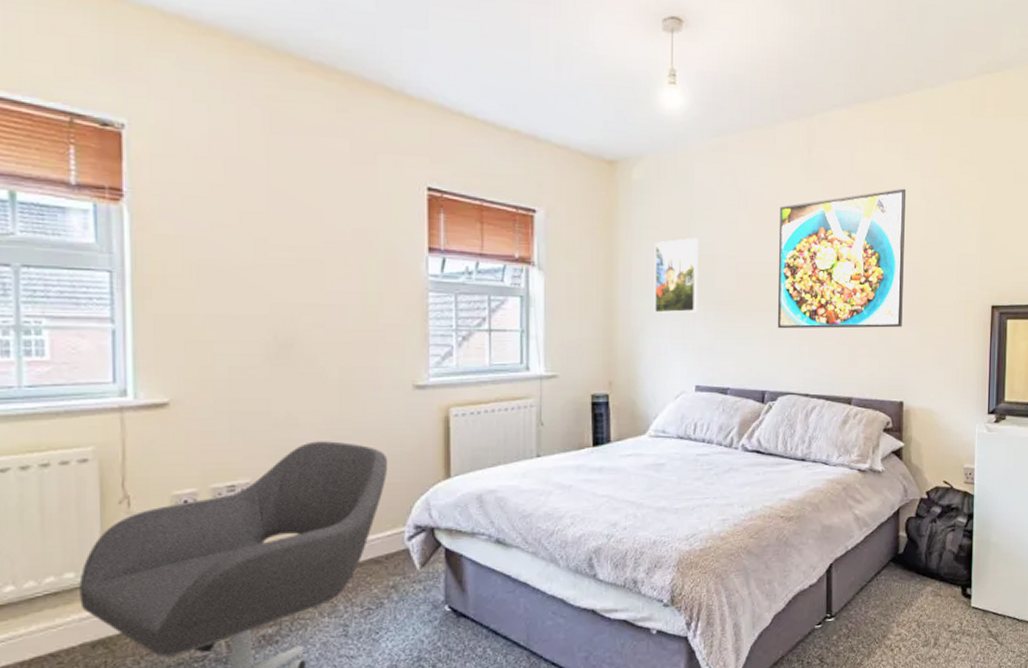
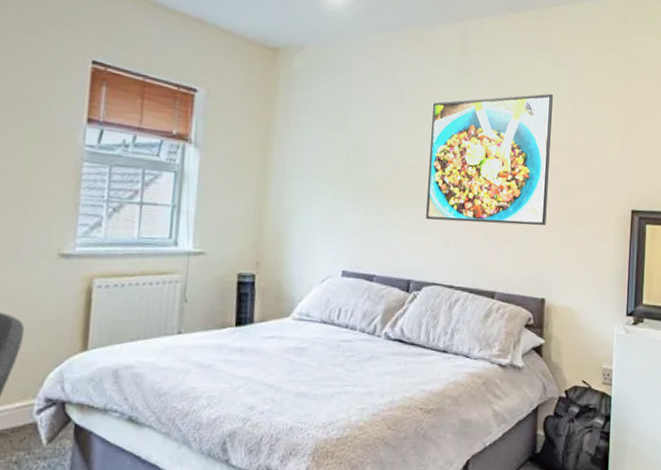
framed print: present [654,237,699,313] -> none [305,126,354,199]

